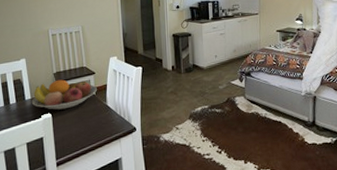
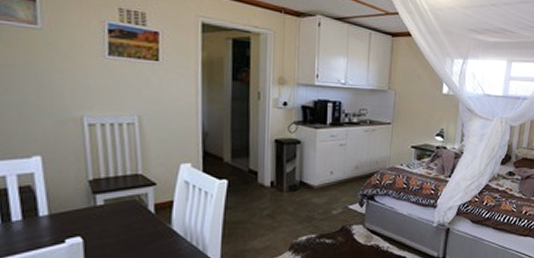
fruit bowl: present [31,79,97,110] -> none [49,190,158,233]

